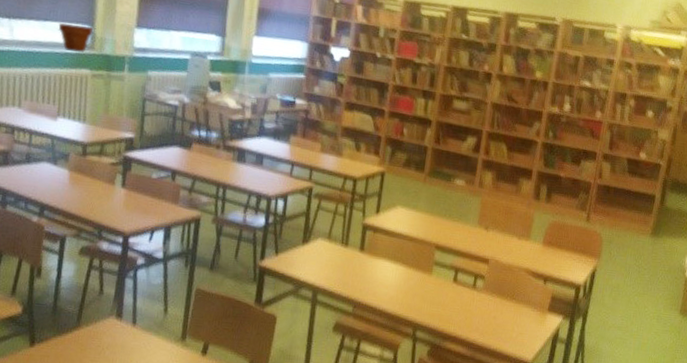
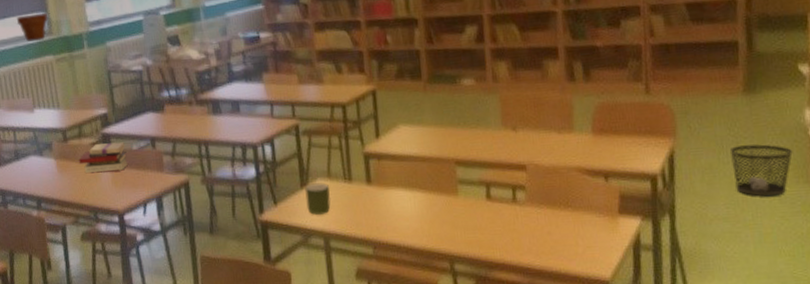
books: none [93,165,145,196] -> present [78,142,128,173]
mug: none [304,241,327,270] -> present [305,183,331,215]
waste bin: none [631,274,673,316] -> present [731,144,793,197]

